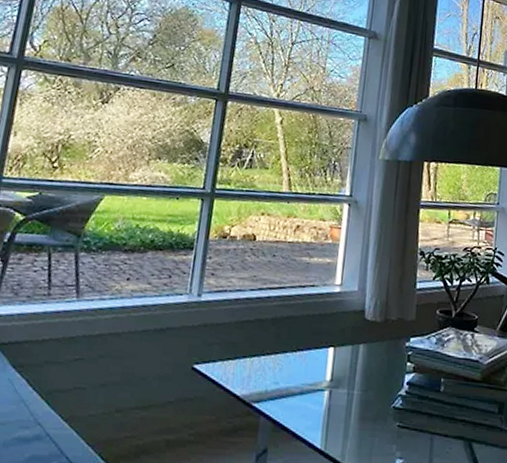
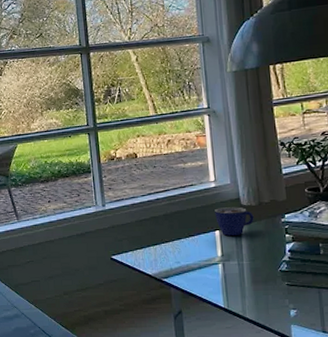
cup: none [332,319,376,357] -> present [215,207,254,236]

